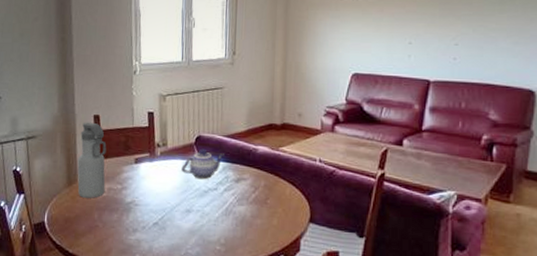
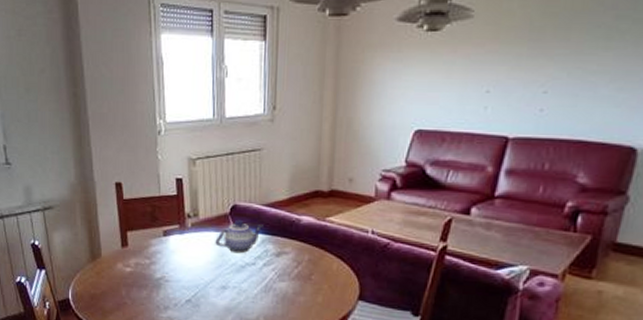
water bottle: present [77,122,107,198] -> none [100,190,132,274]

